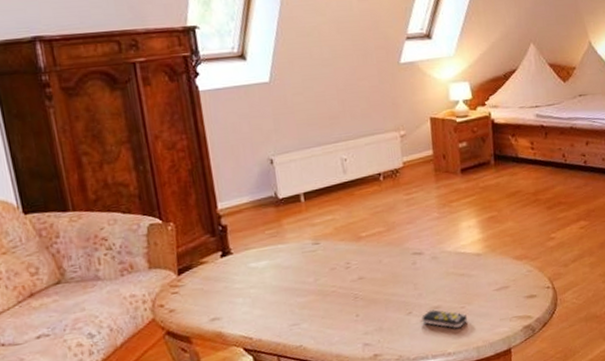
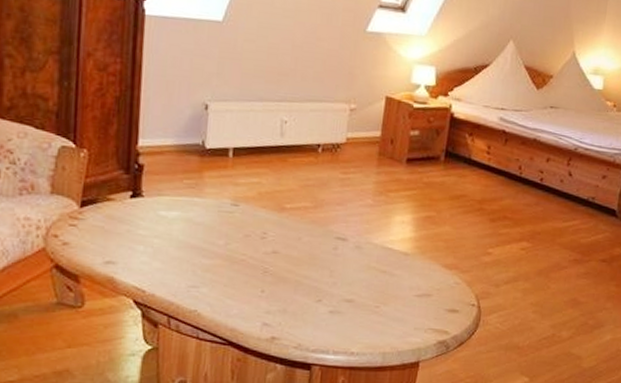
remote control: present [422,309,468,329] -> none [330,302,381,328]

